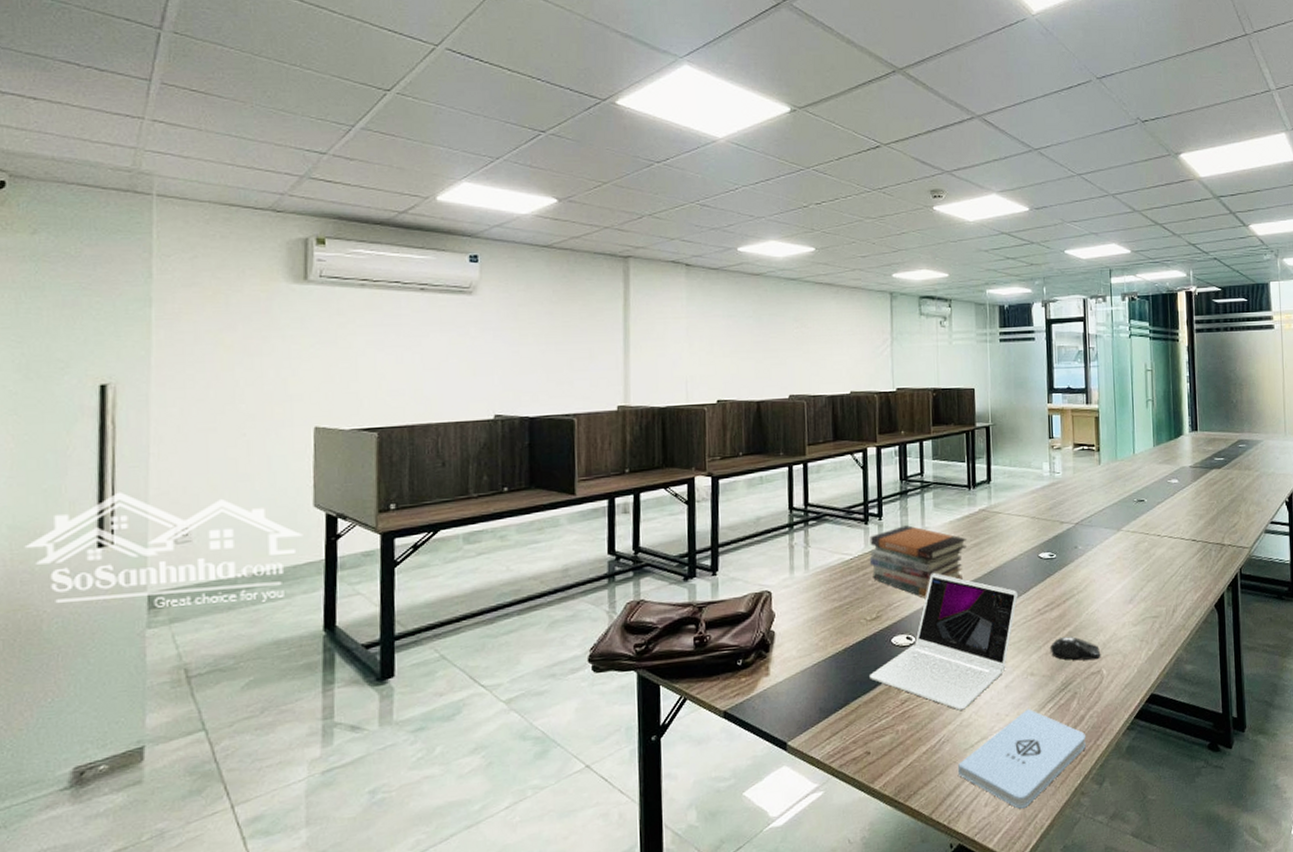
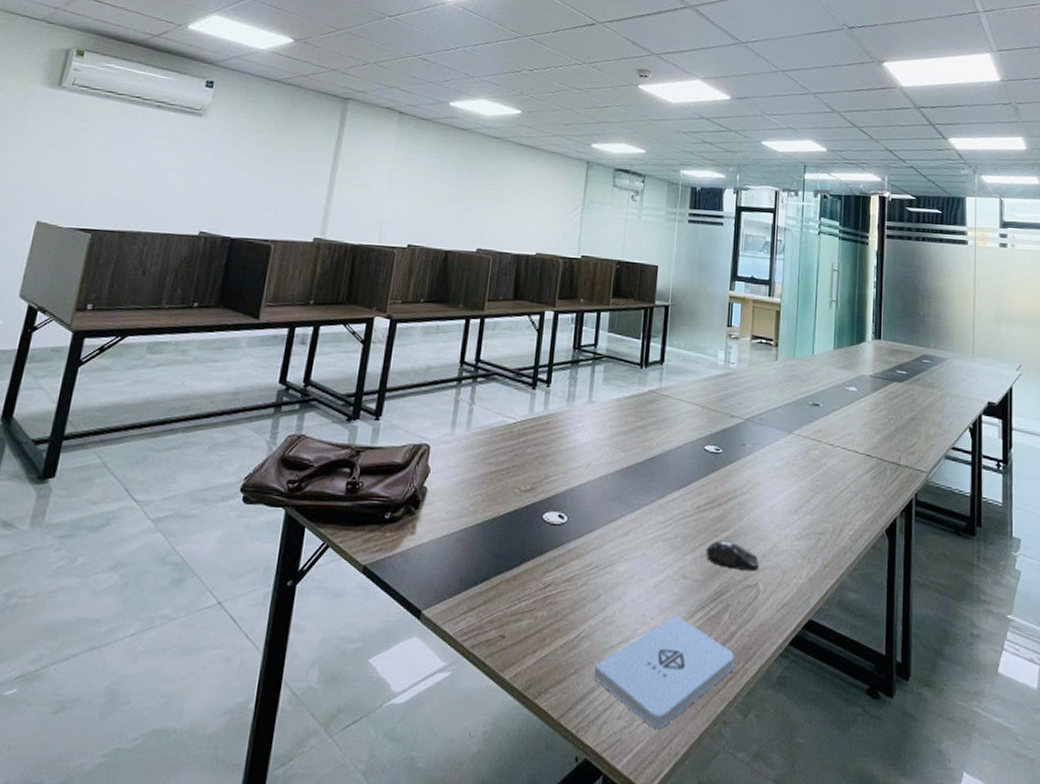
book stack: present [869,525,968,599] -> none [531,396,633,476]
laptop: present [870,572,1018,711] -> none [516,450,678,606]

